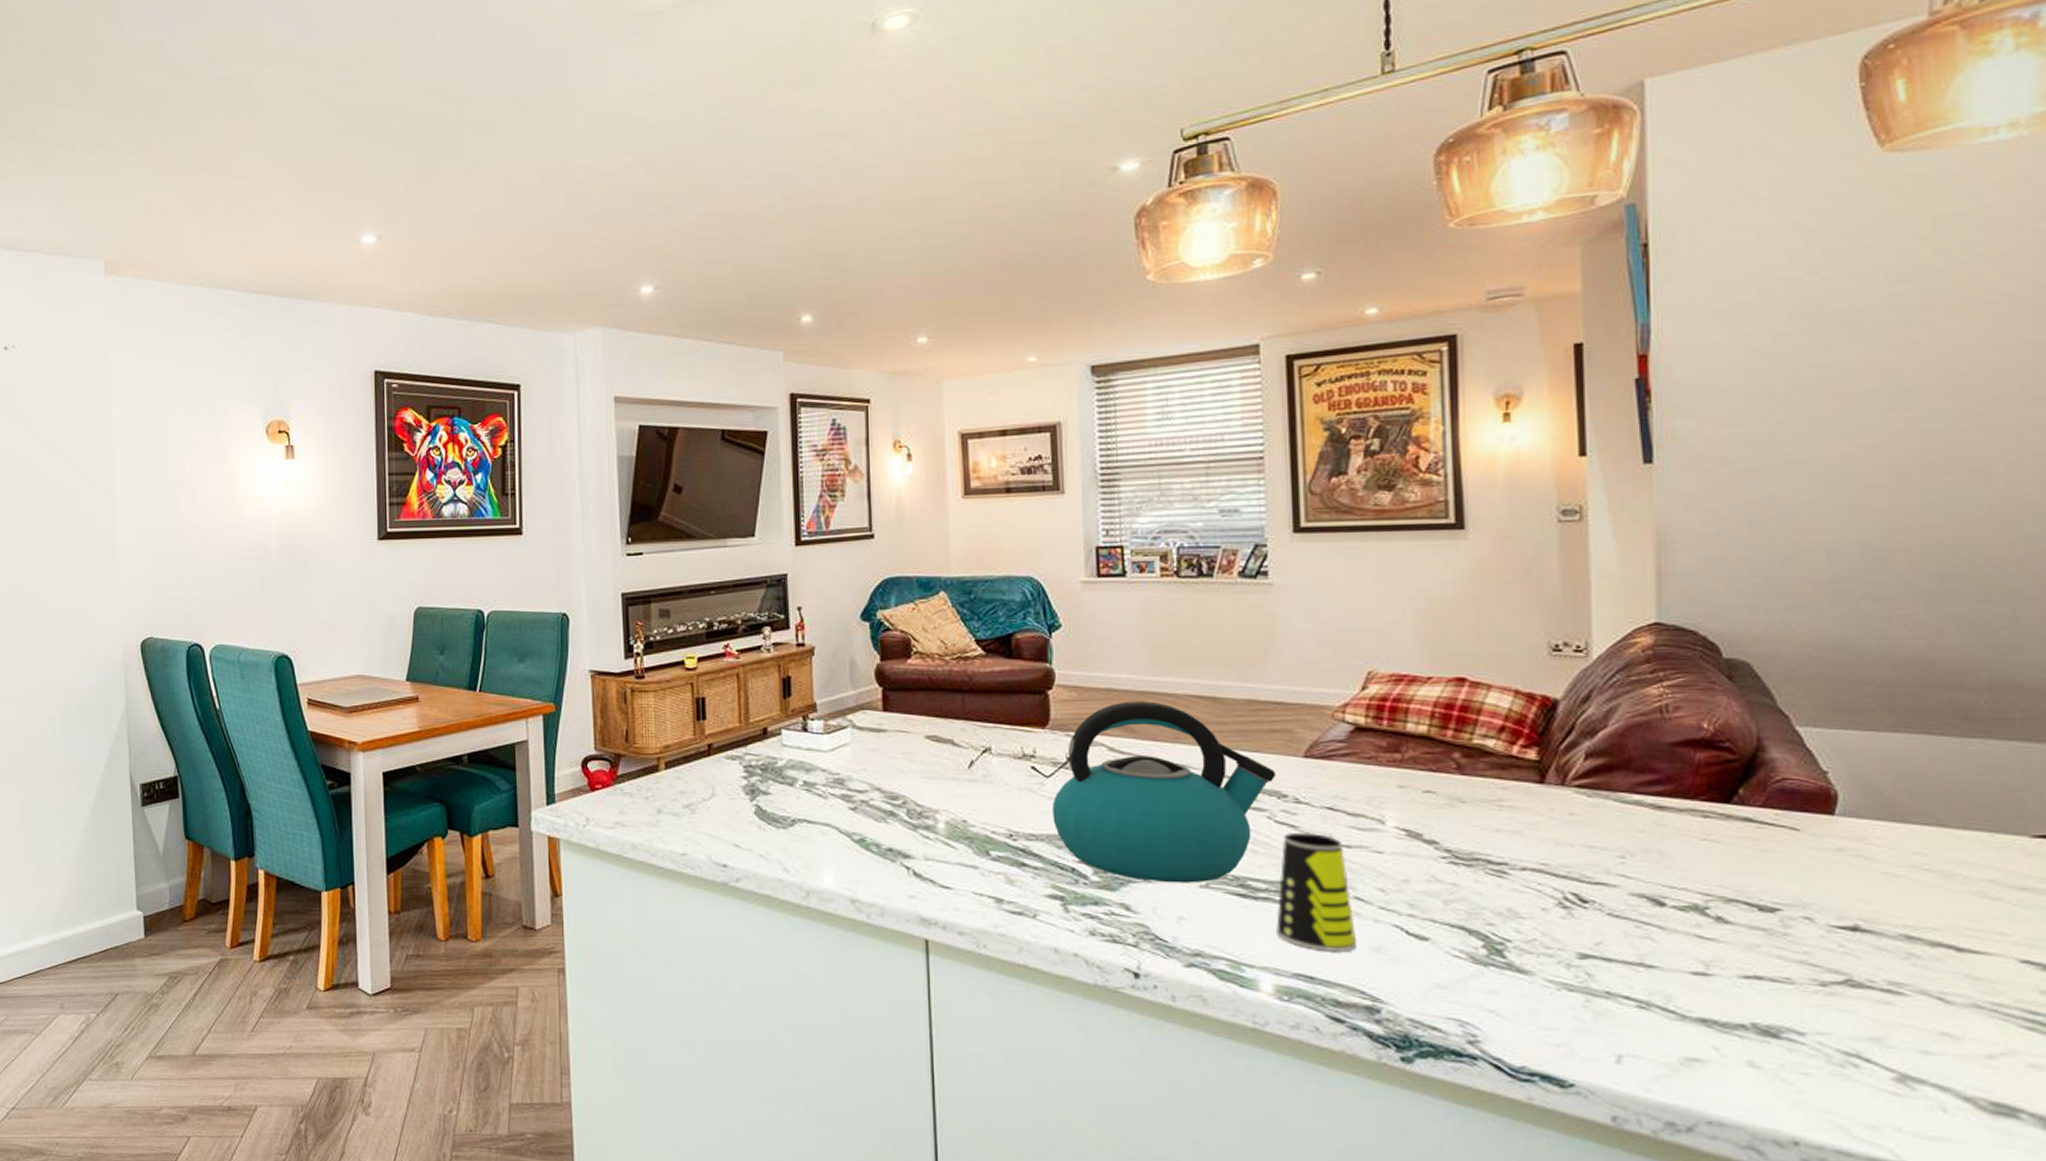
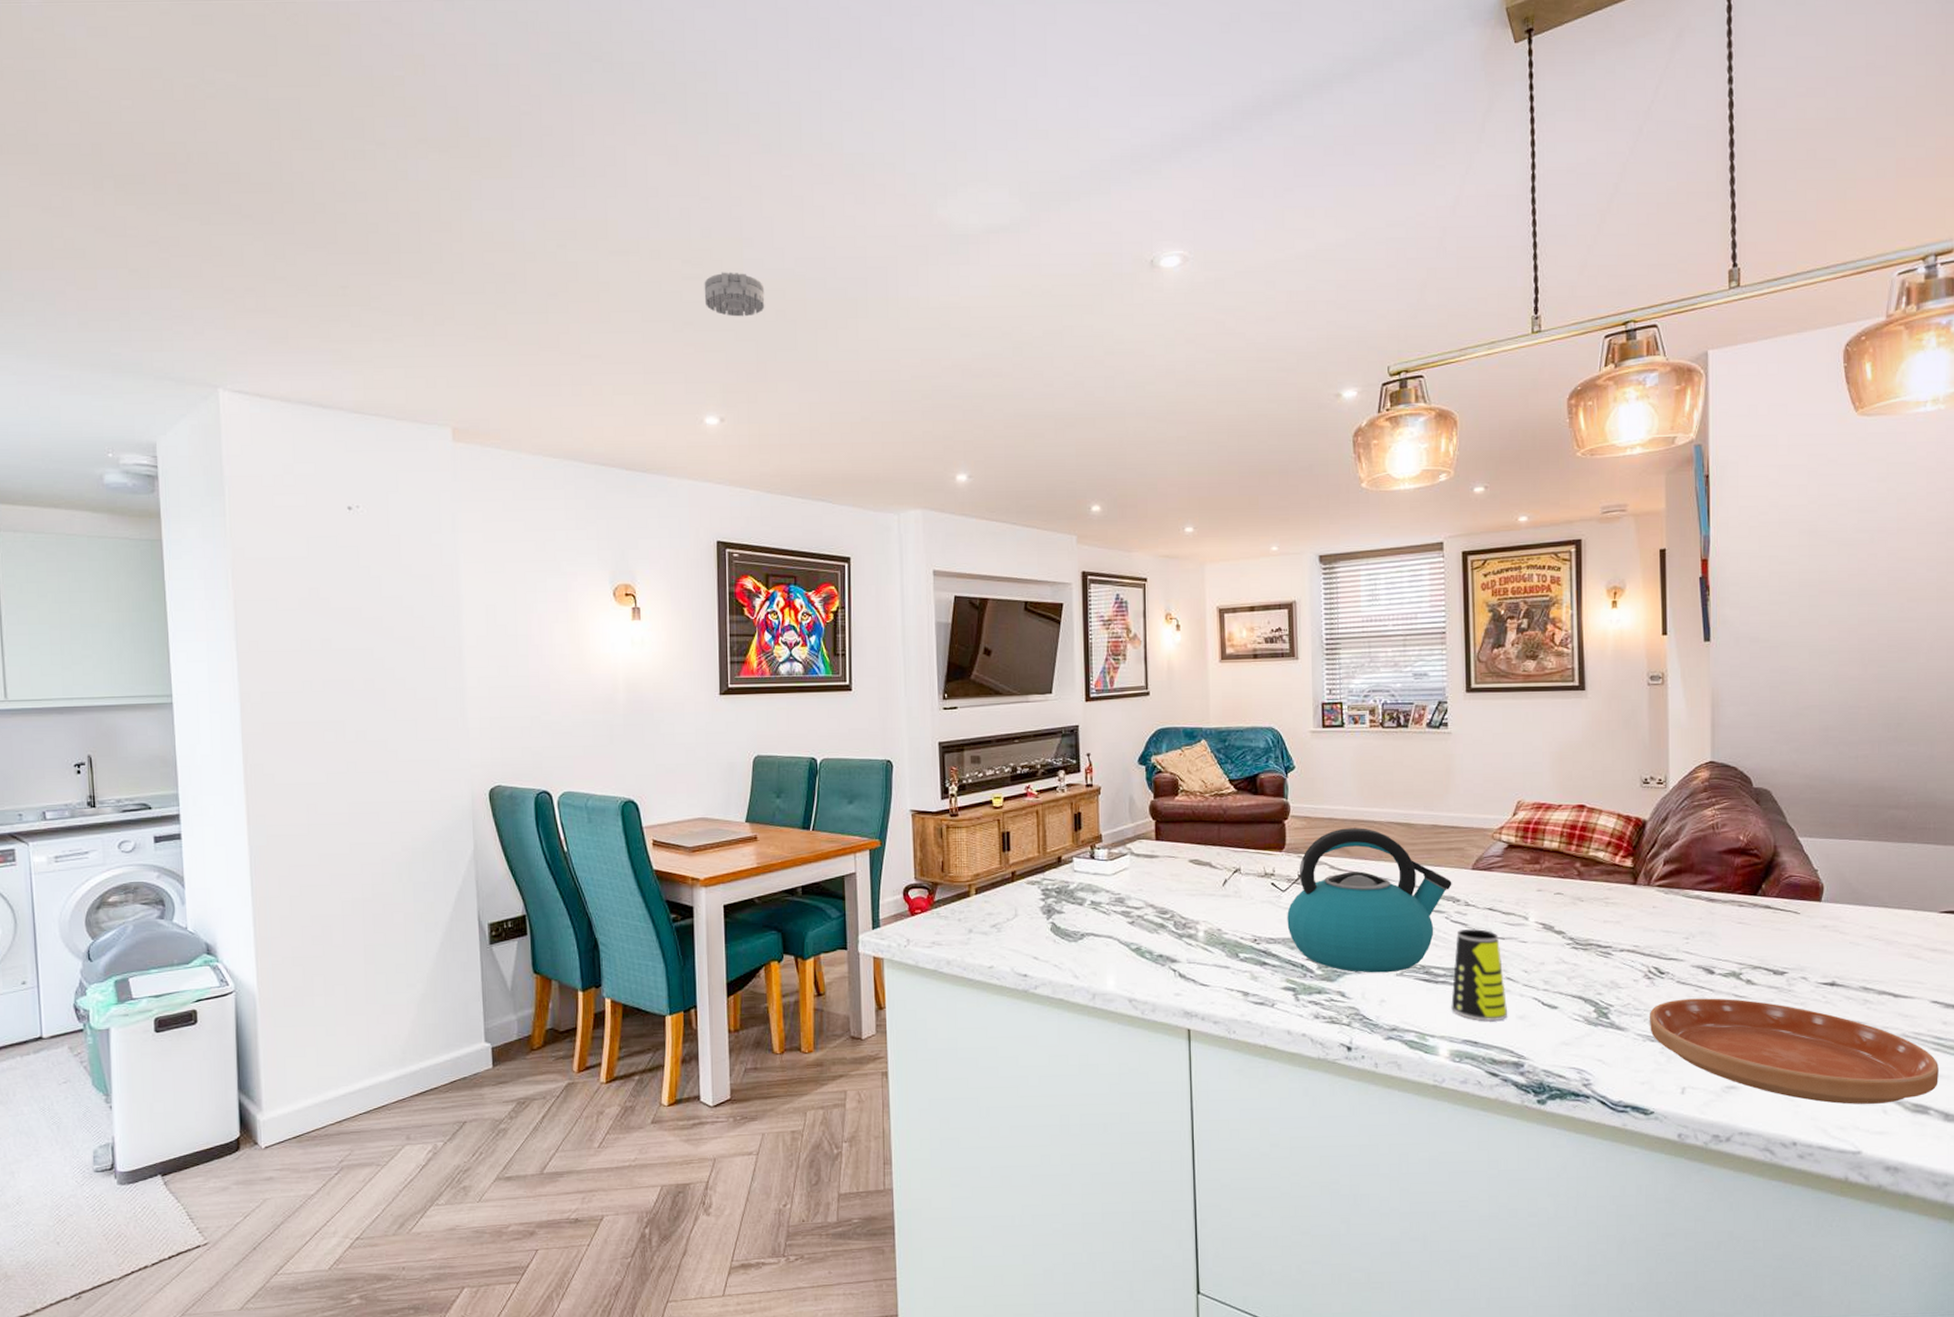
smoke detector: none [360,74,426,124] -> present [704,272,765,317]
saucer: none [1565,937,2035,1099] -> present [1649,998,1939,1104]

